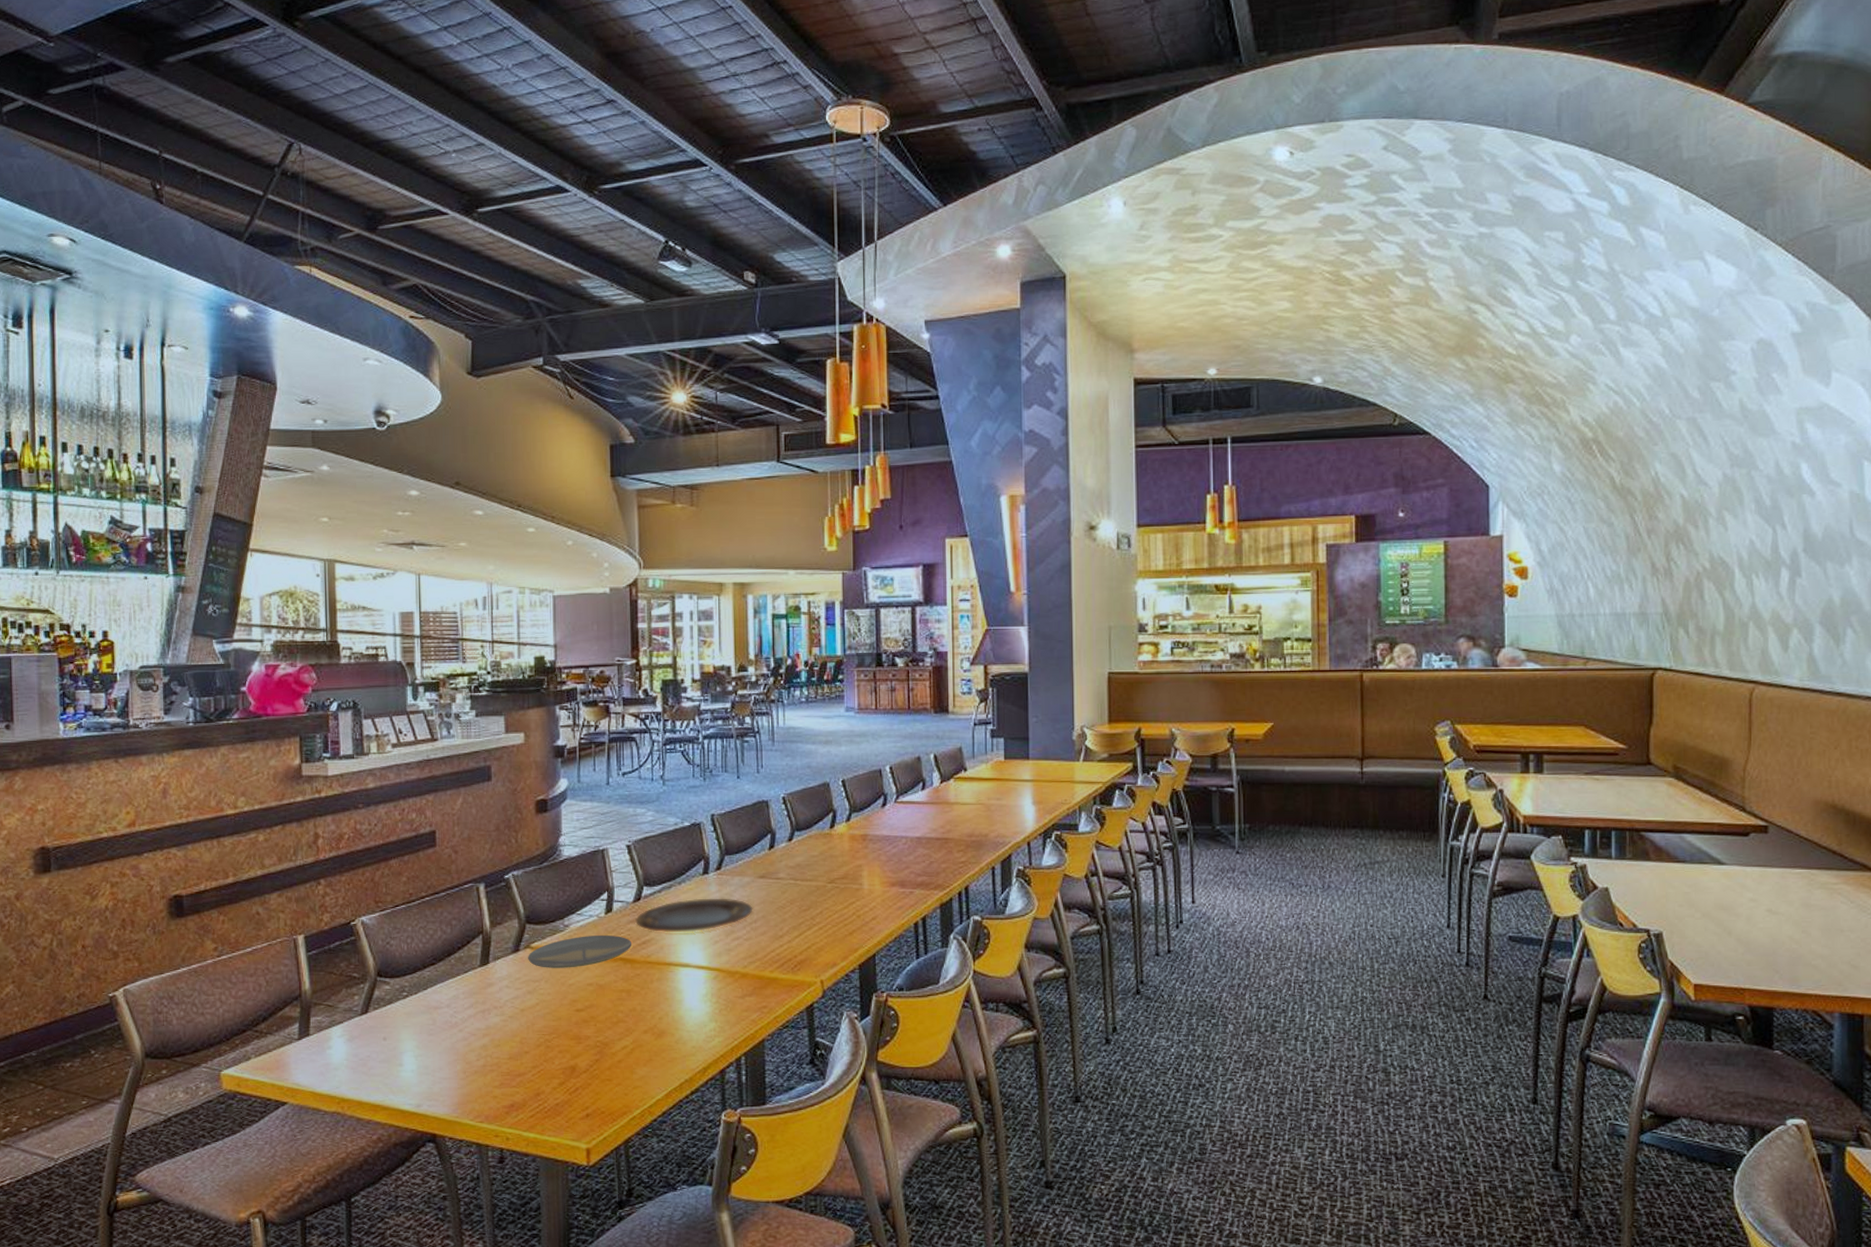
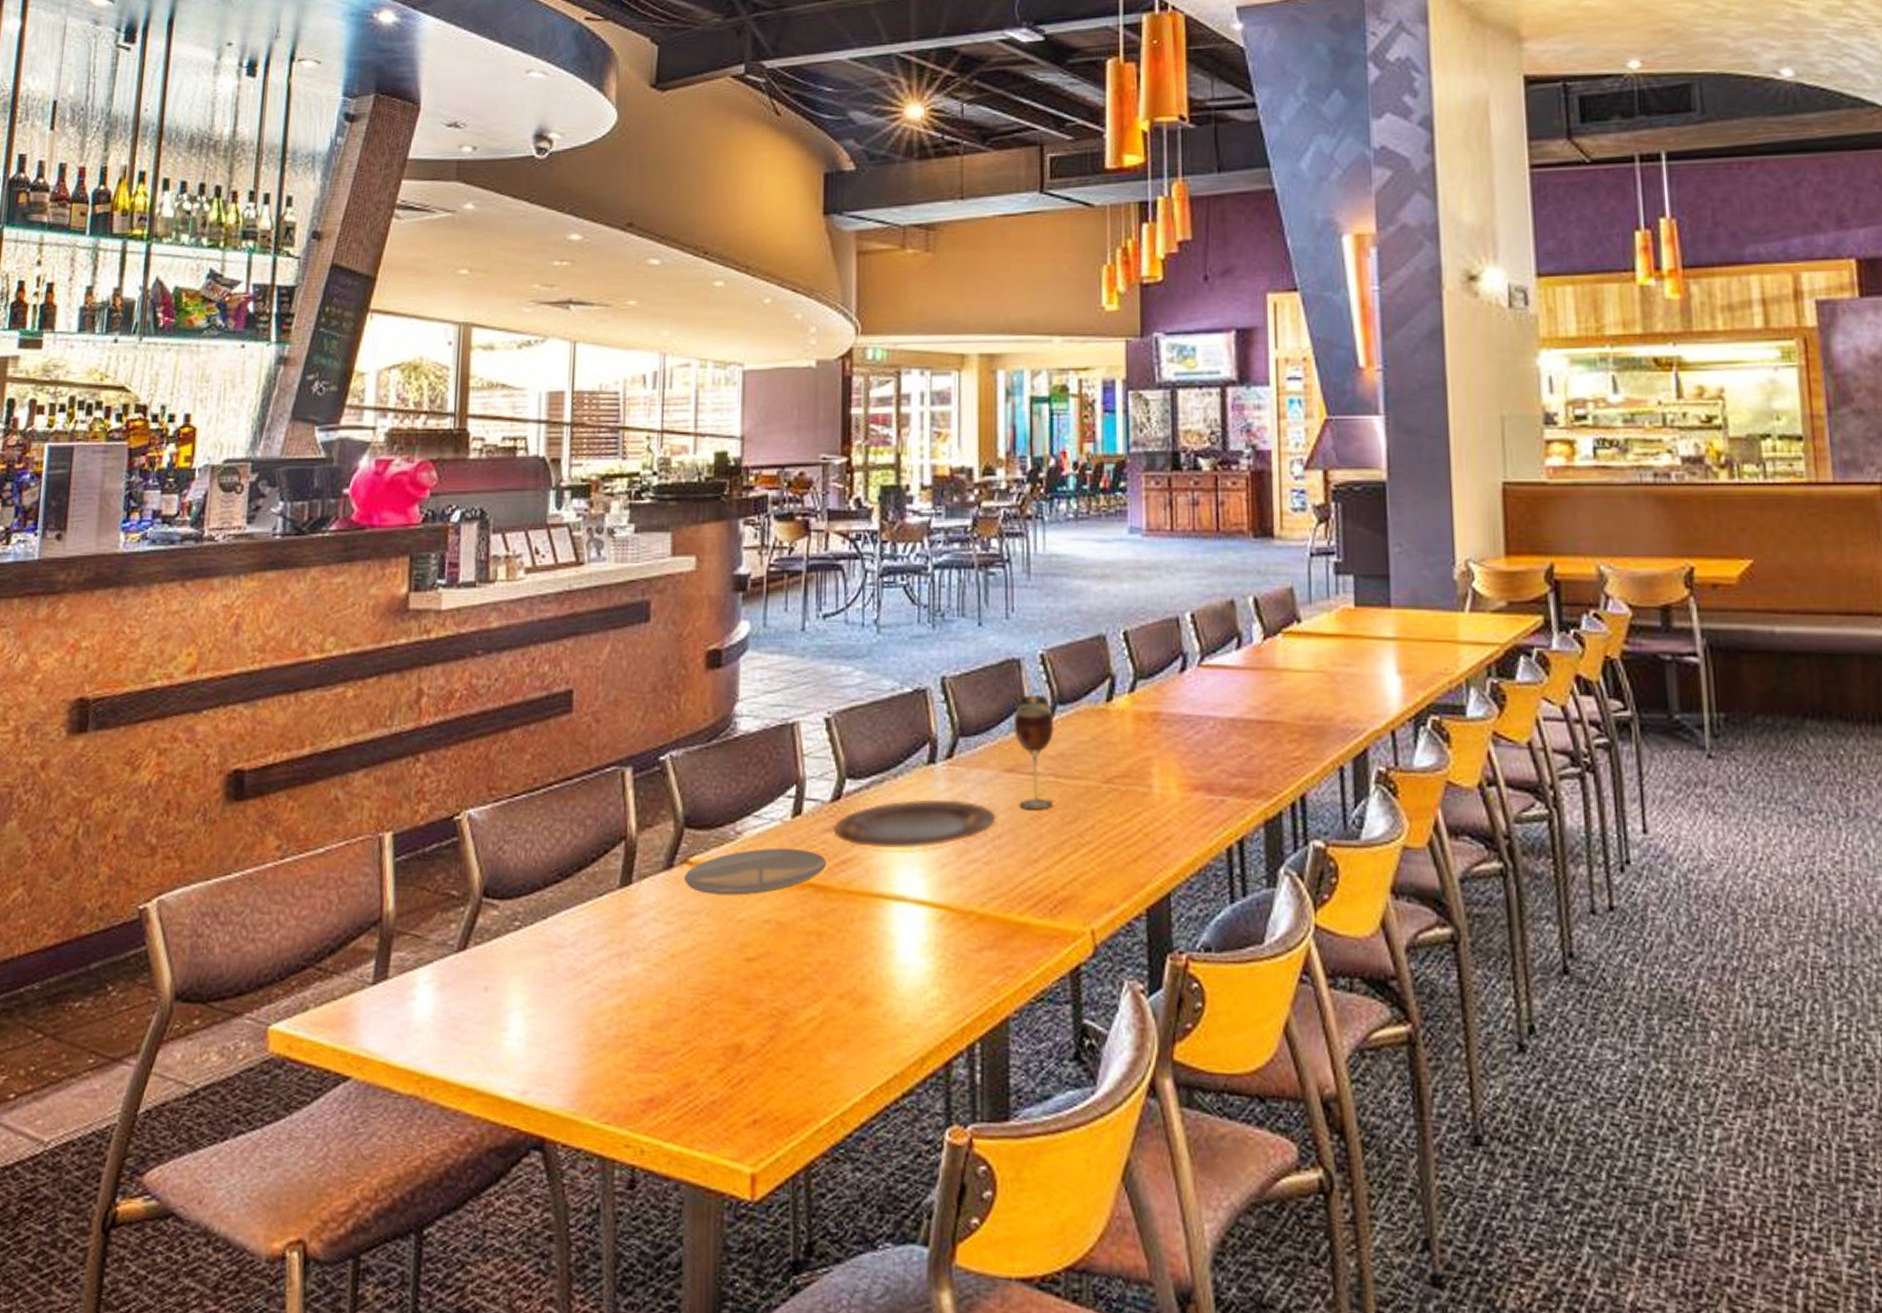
wineglass: none [764,825,794,903] -> present [1014,695,1055,810]

